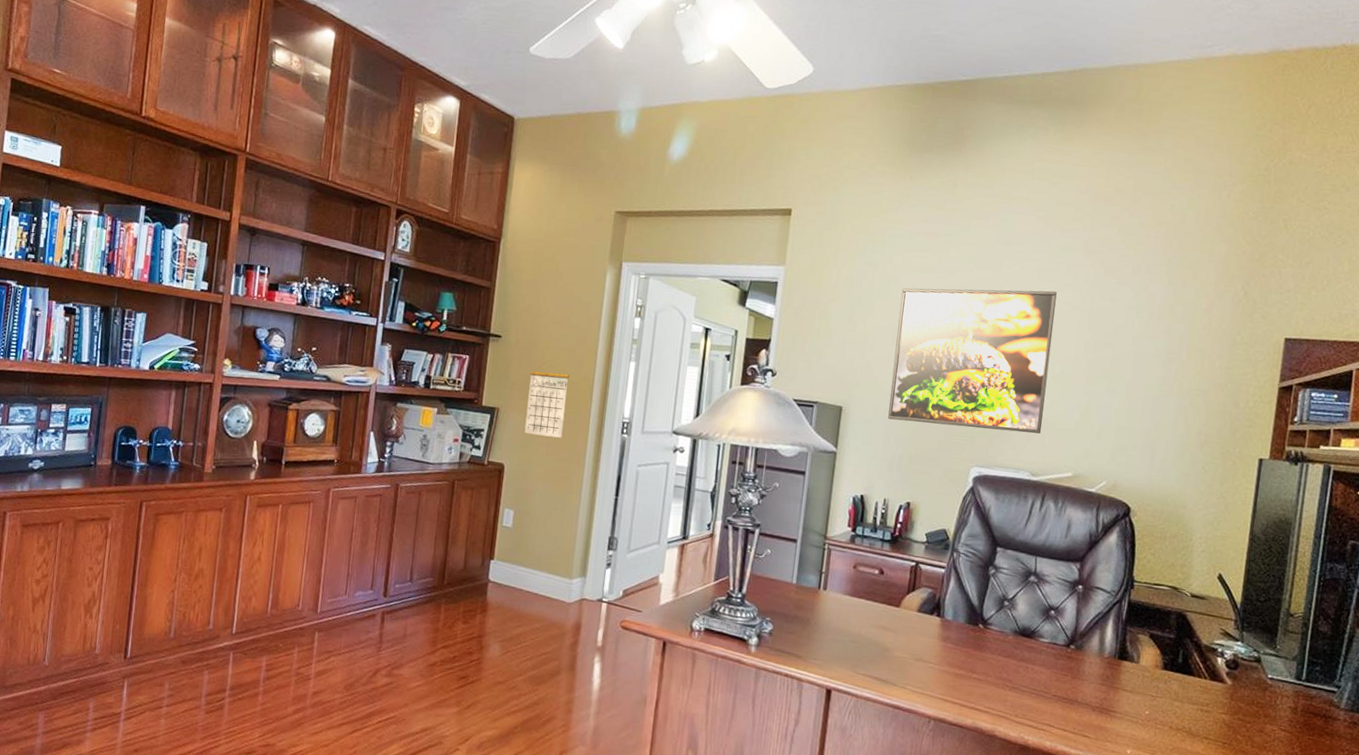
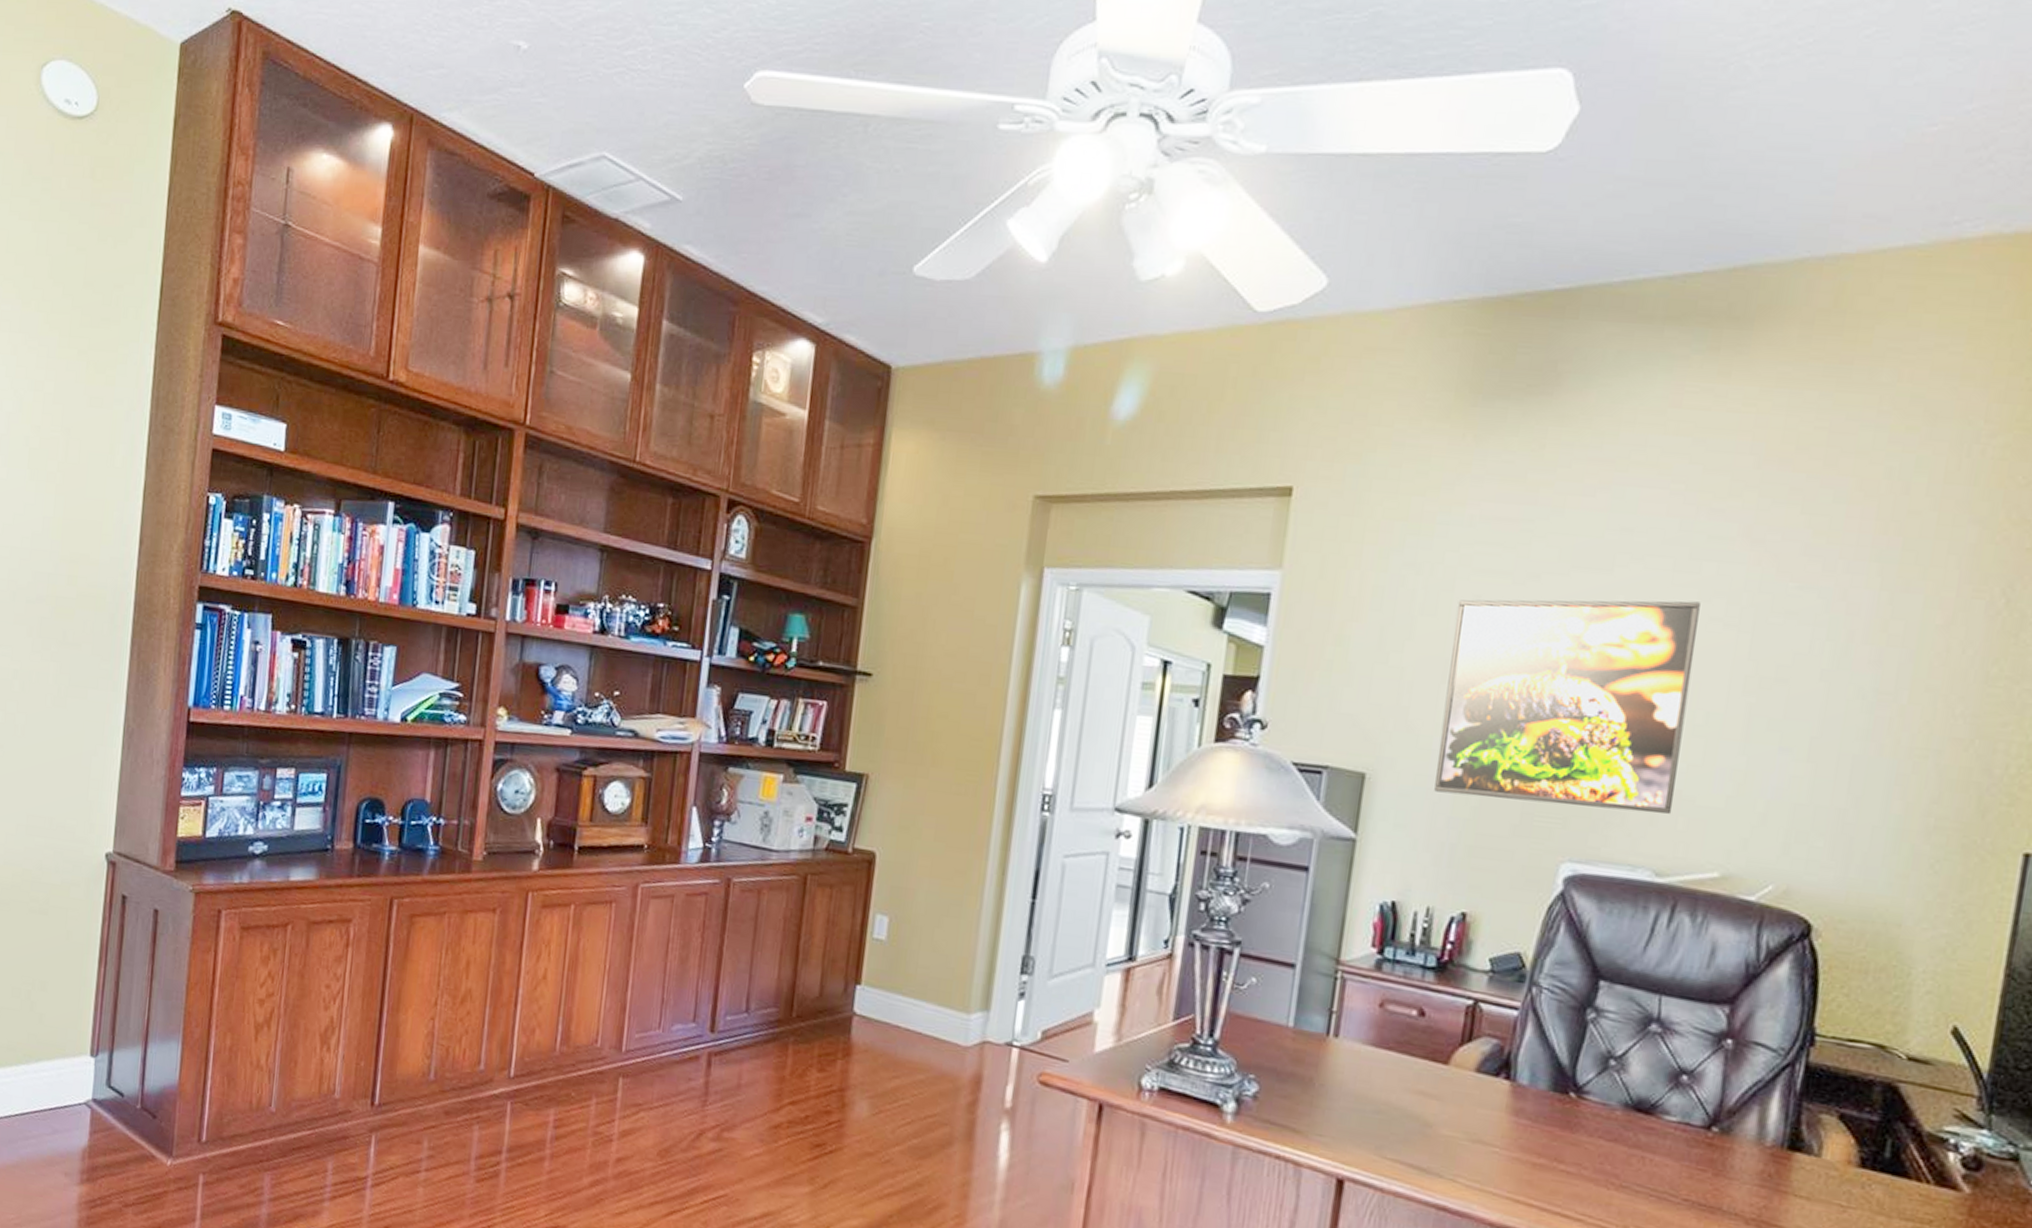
calendar: present [524,359,569,438] -> none [903,705,968,817]

